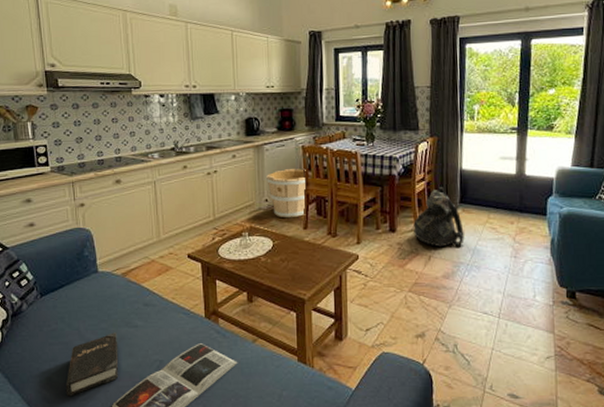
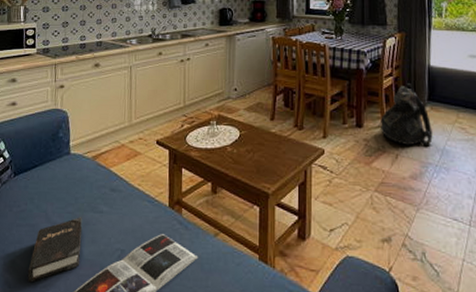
wooden bucket: present [266,169,306,218] -> none [237,59,275,109]

